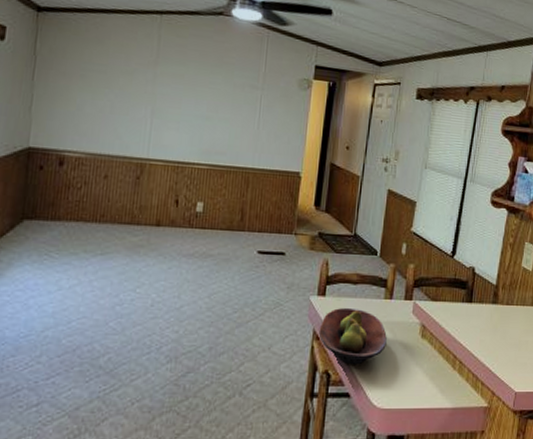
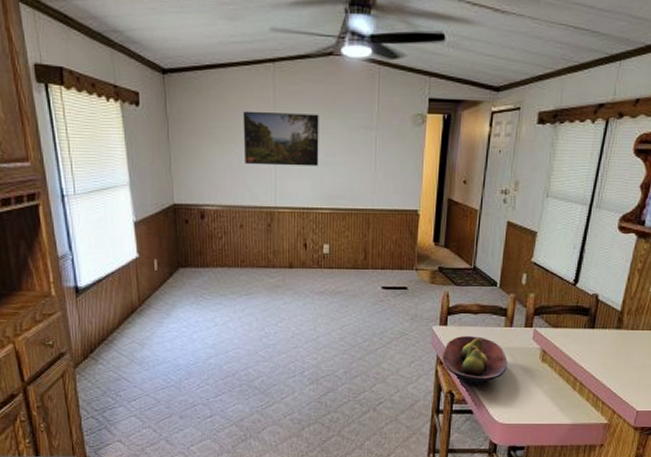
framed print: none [118,57,204,121] -> present [243,111,319,167]

